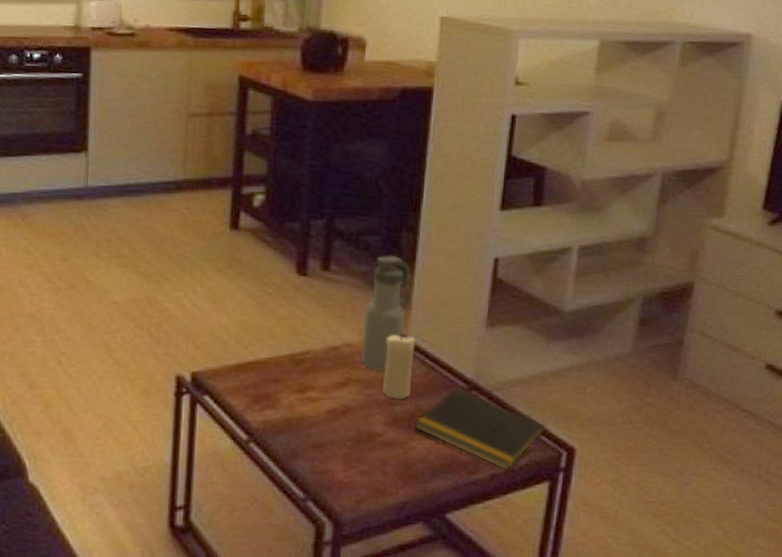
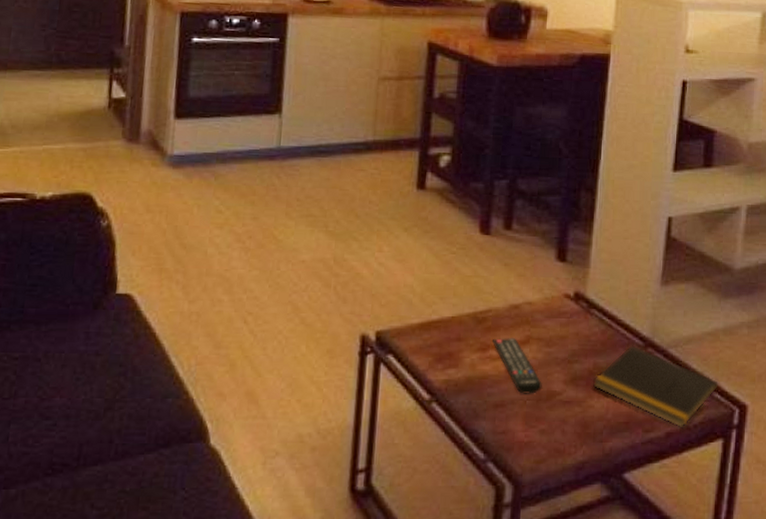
remote control: none [311,379,362,435] -> present [493,337,542,394]
water bottle: present [361,255,411,371] -> none [541,214,590,329]
candle: present [383,333,416,399] -> none [562,291,594,357]

